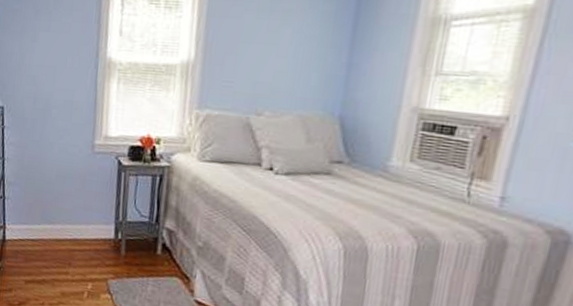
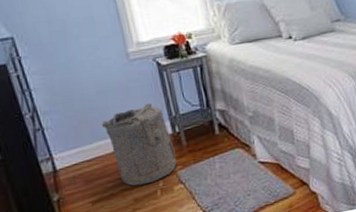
laundry hamper: none [52,201,112,282] -> present [101,103,177,186]

